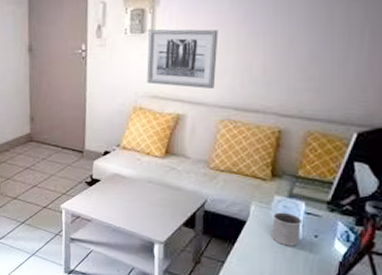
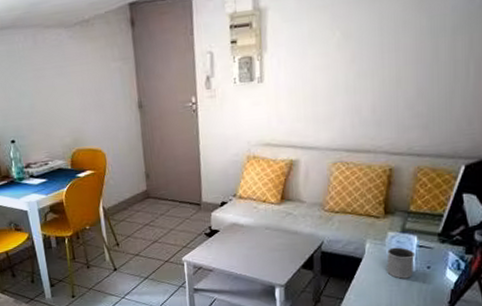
wall art: present [146,29,218,89] -> none [257,72,327,133]

